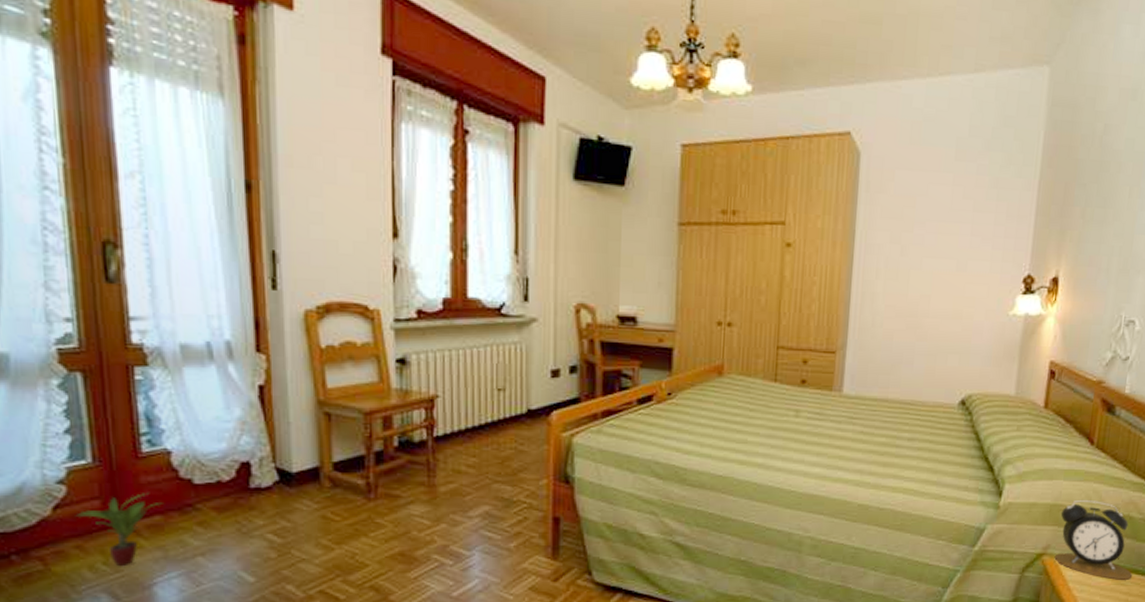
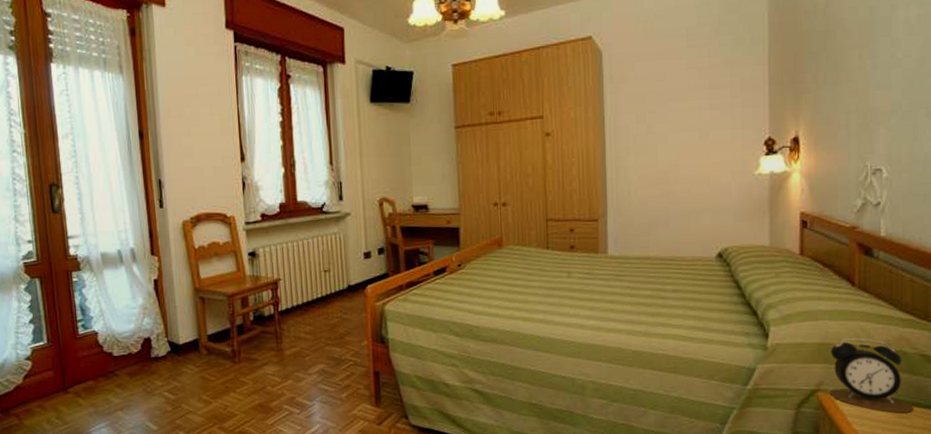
potted plant: present [75,493,163,566] -> none [37,364,94,419]

